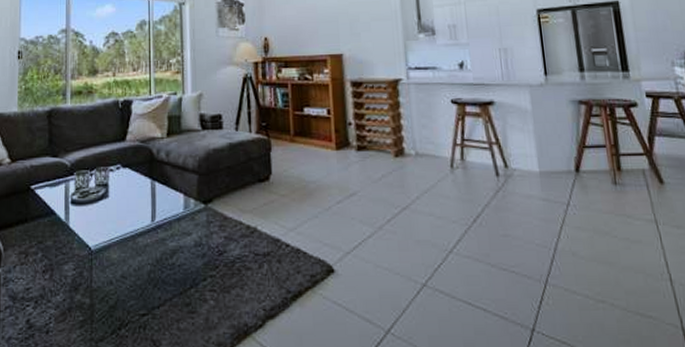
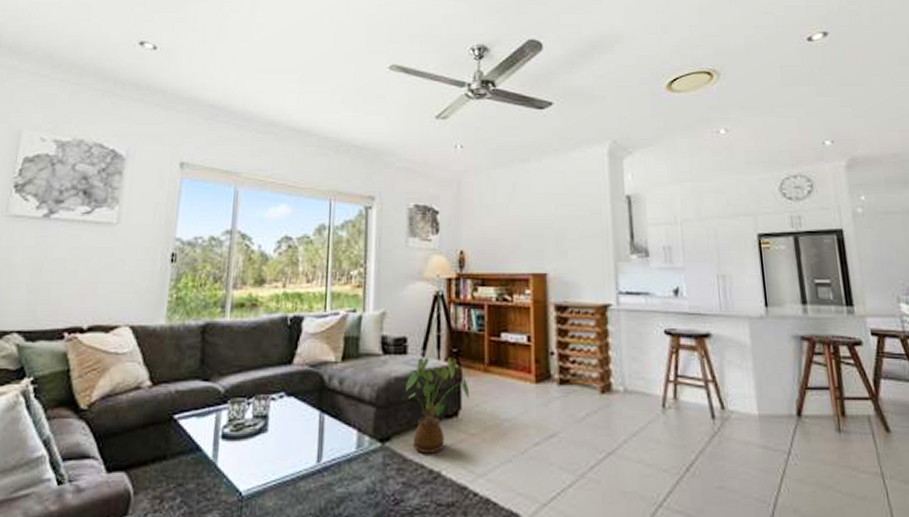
house plant: none [223,130,279,212] -> present [406,356,470,453]

